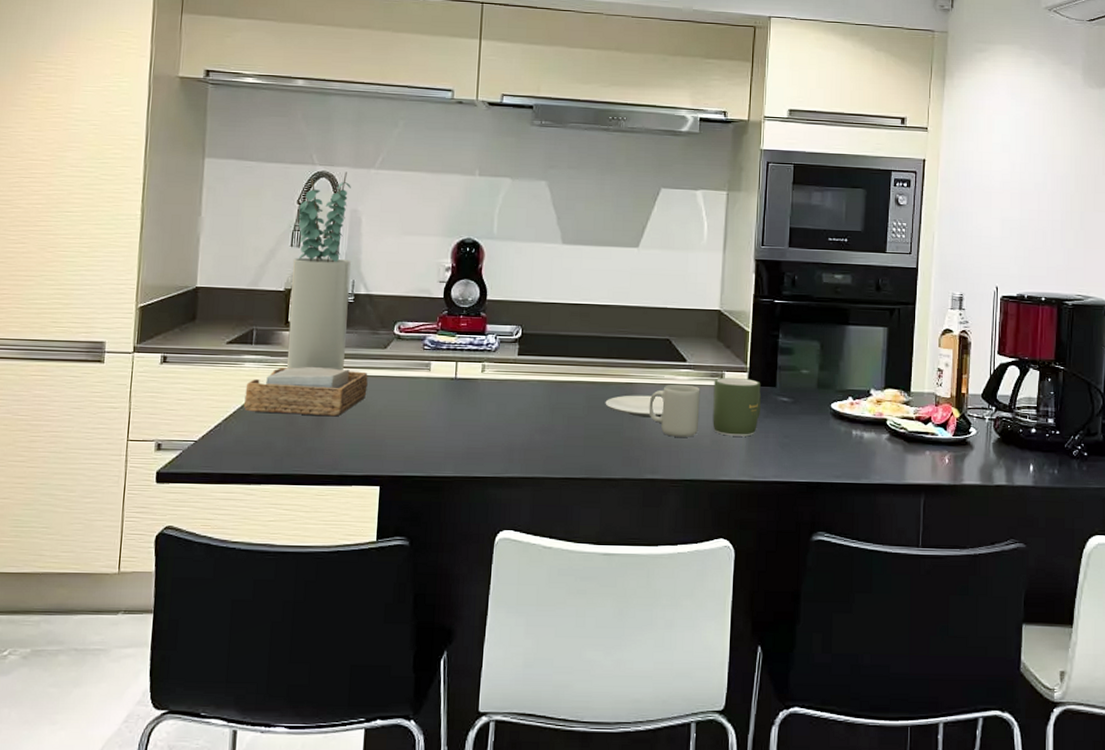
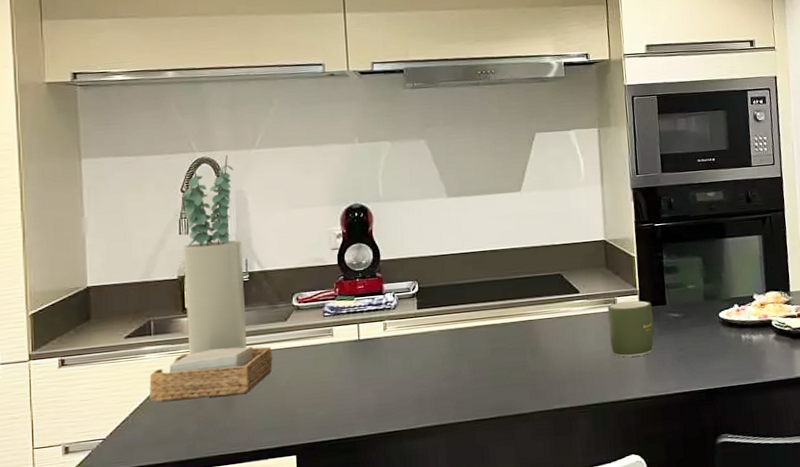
plate: present [605,395,664,419] -> none [507,328,564,352]
cup: present [648,384,700,437] -> none [548,314,598,366]

